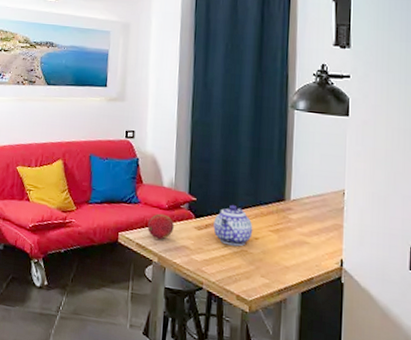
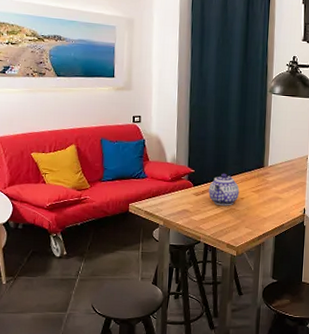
fruit: present [148,213,174,240] -> none [154,185,176,207]

